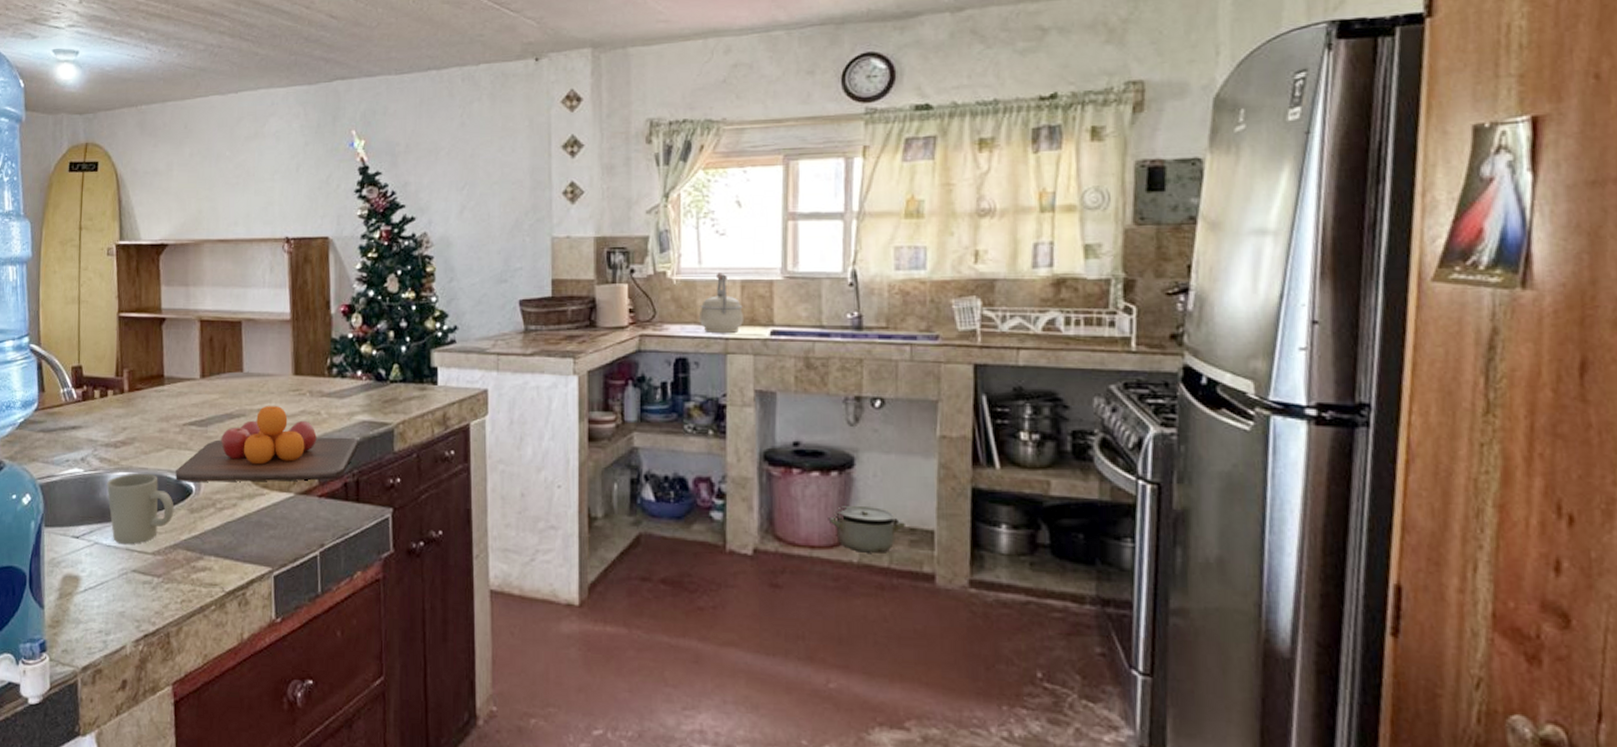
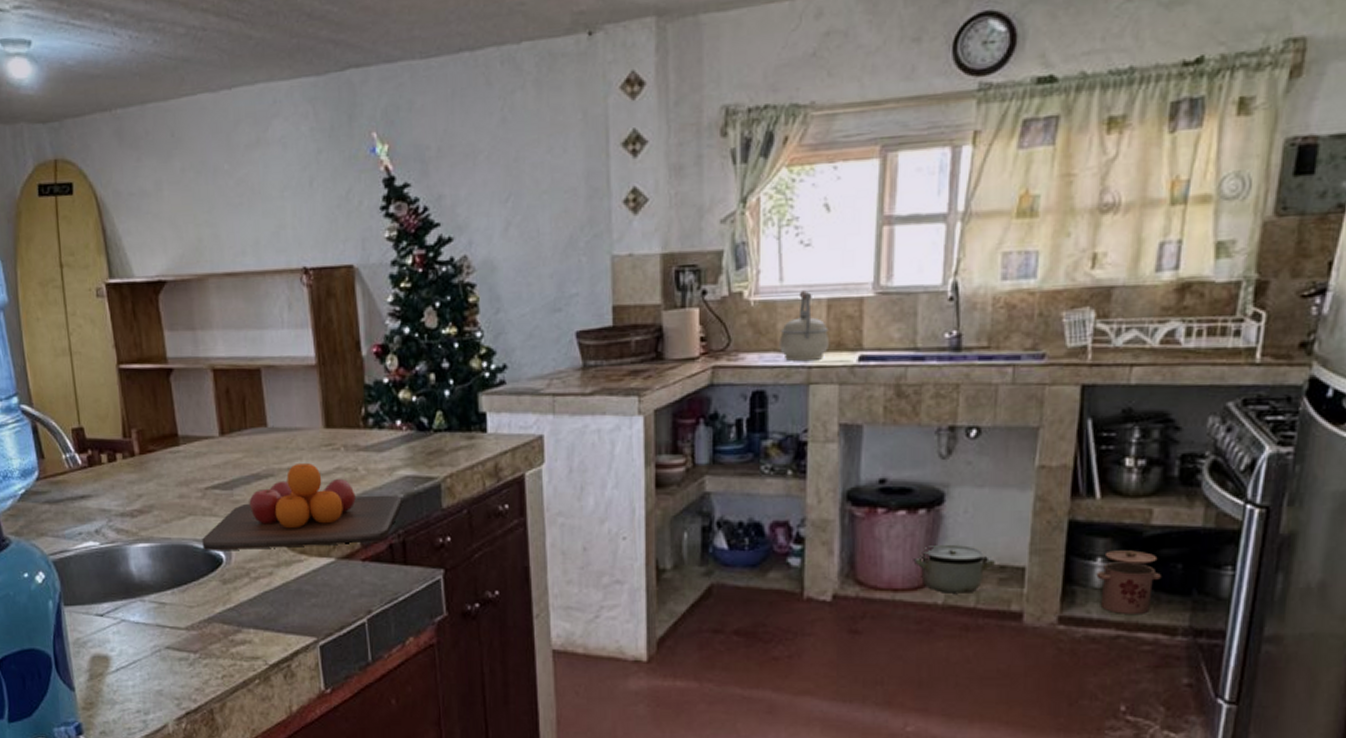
mug: present [107,473,174,544] -> none [127,543,205,619]
cooking pot: none [1002,518,1066,581] -> present [1096,550,1162,614]

